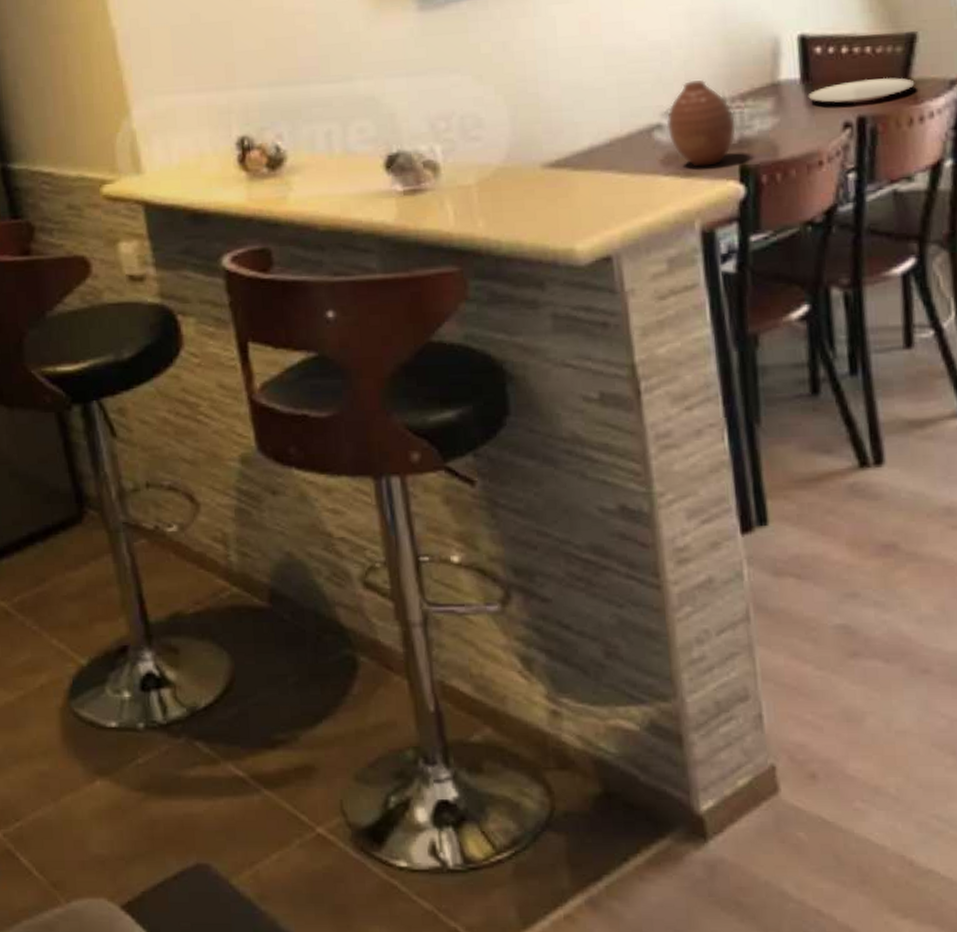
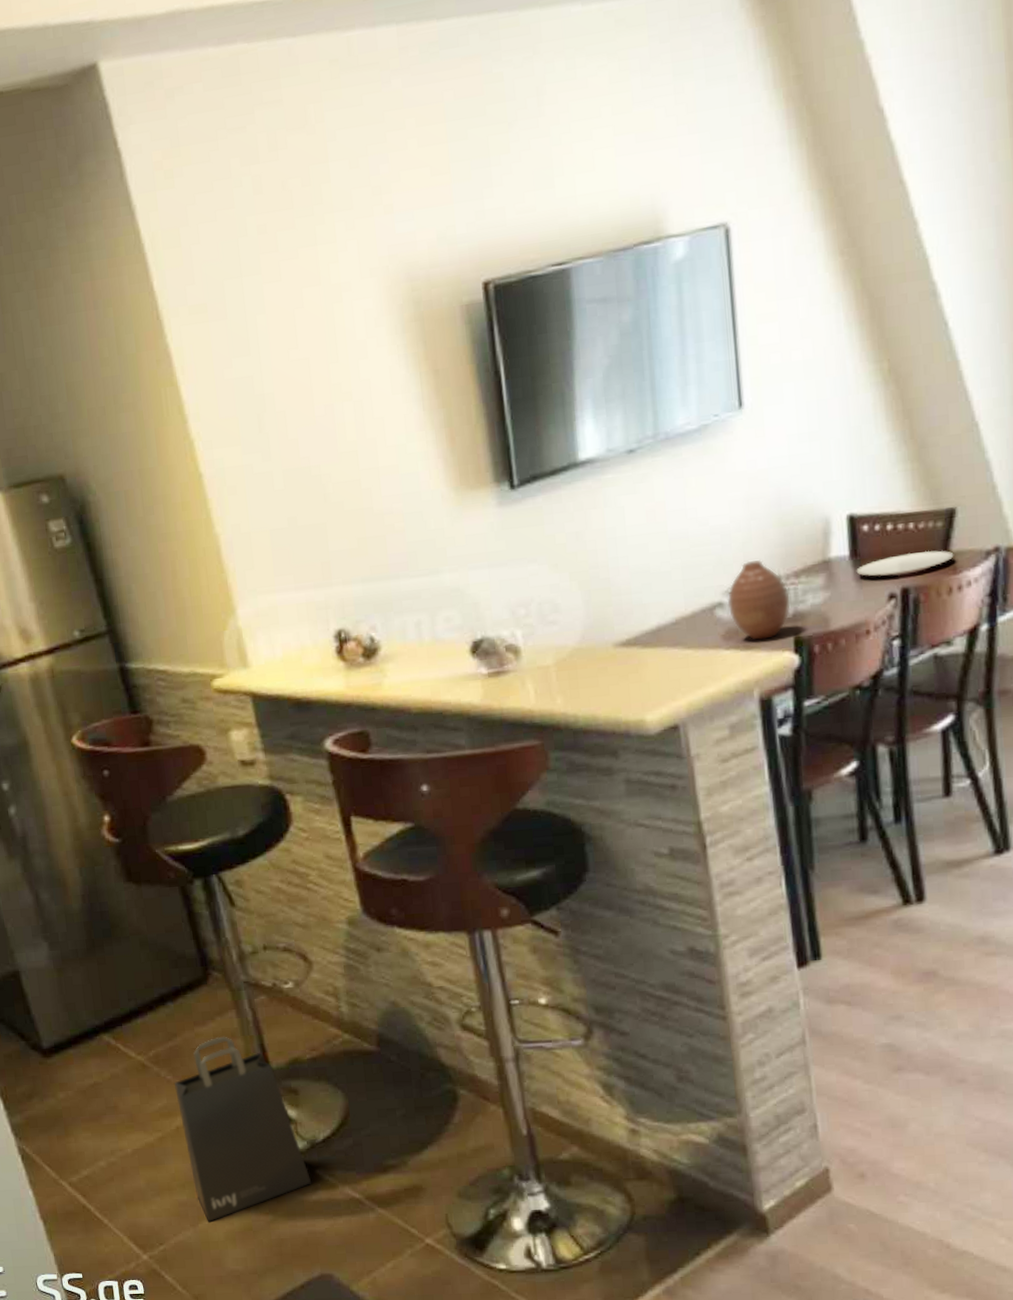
shopping bag: none [40,583,191,797] -> present [174,1036,312,1222]

